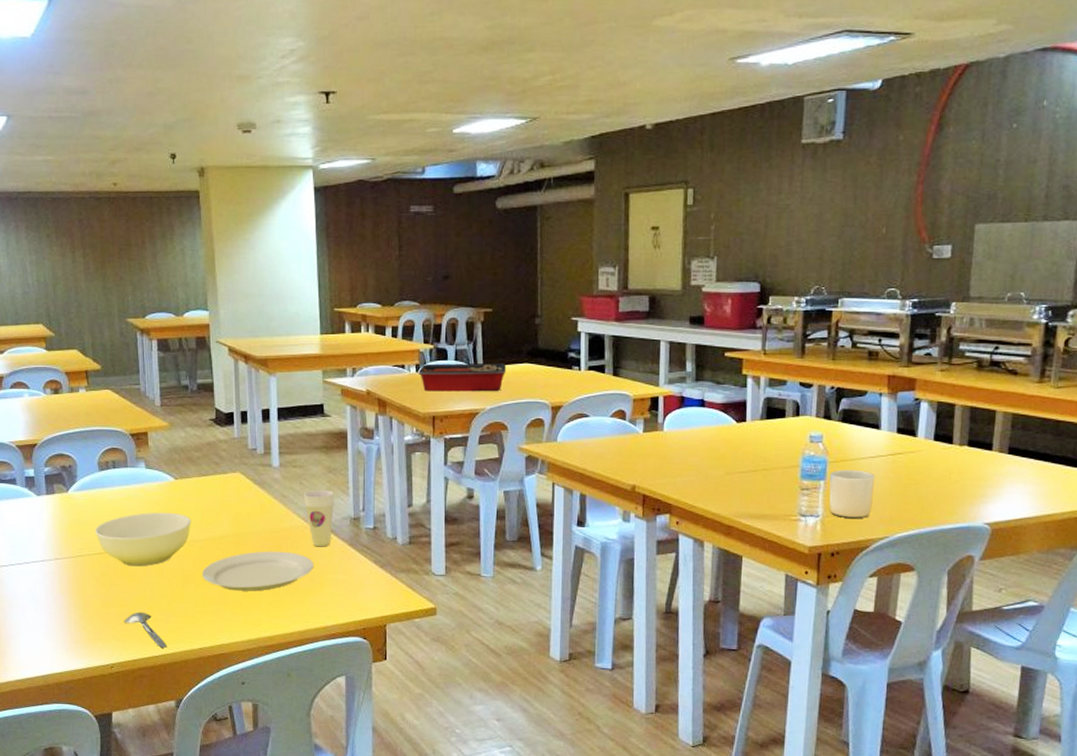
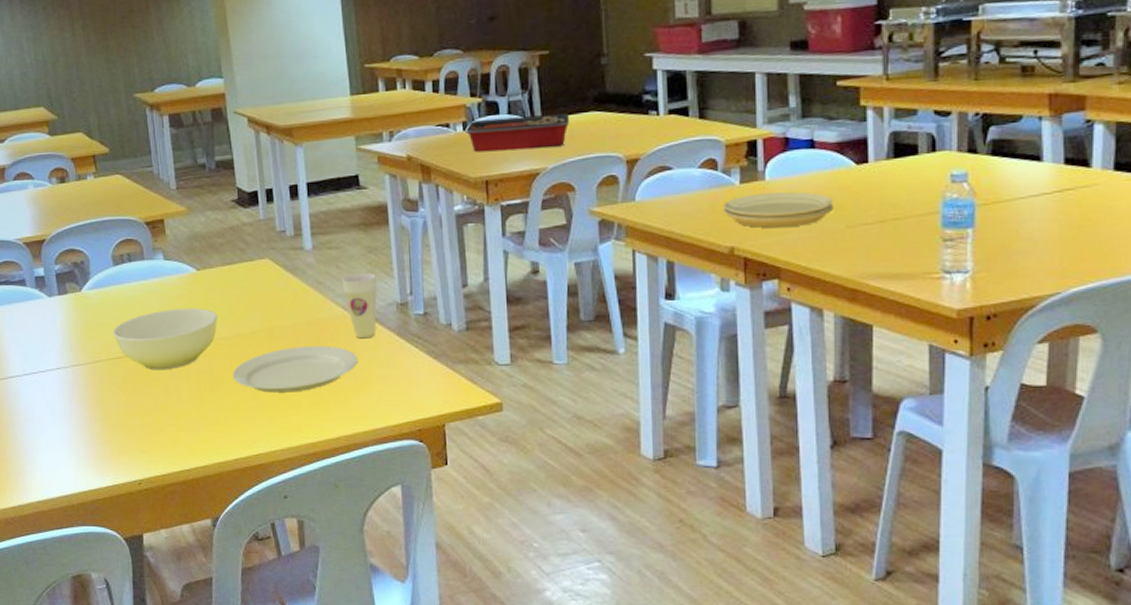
spoon: present [124,612,166,648] -> none [149,421,198,460]
plate: none [629,442,718,472] -> present [724,191,835,229]
mug: present [829,469,876,518] -> none [980,212,1039,272]

